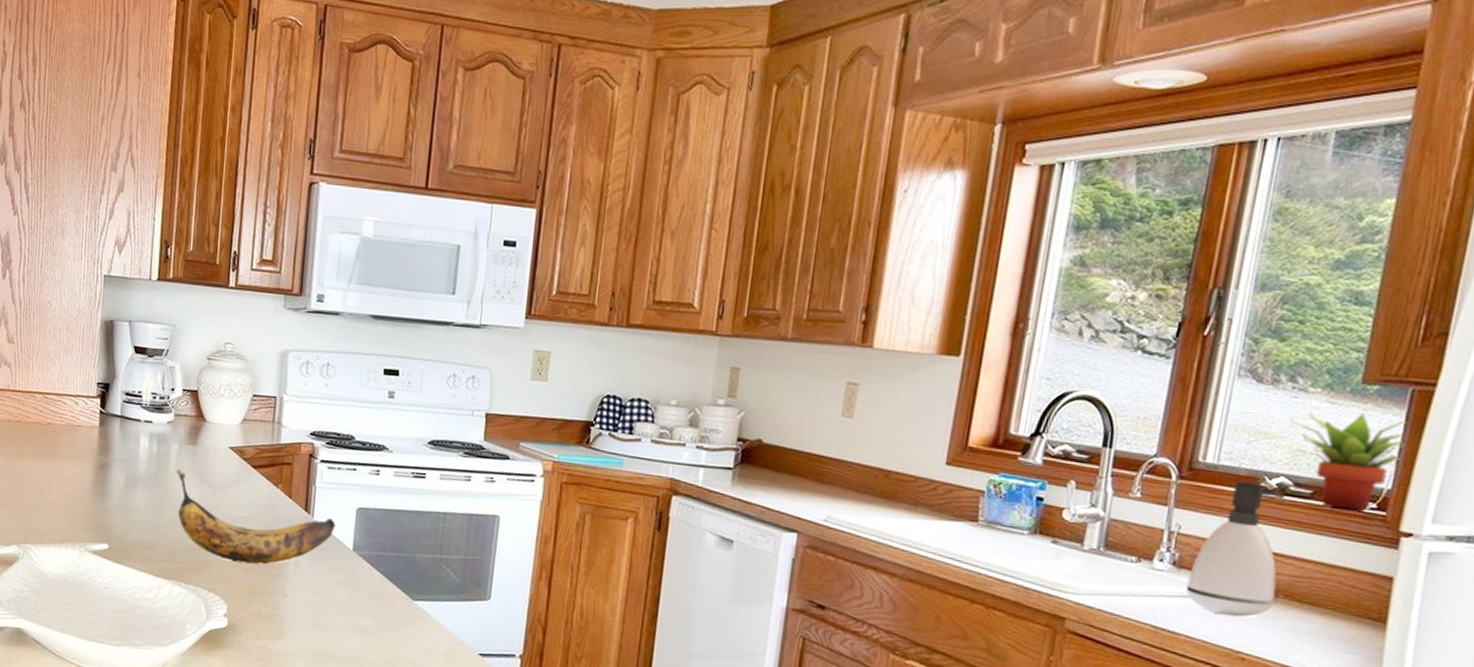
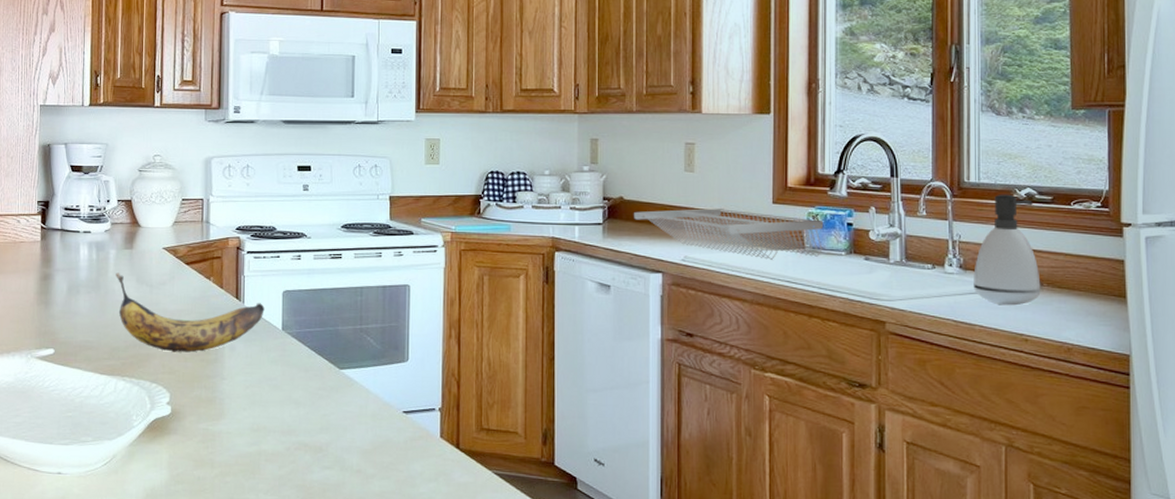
dish rack: none [772,458,1007,533] -> present [634,208,824,260]
succulent plant: present [1287,413,1407,512] -> none [1024,133,1112,210]

